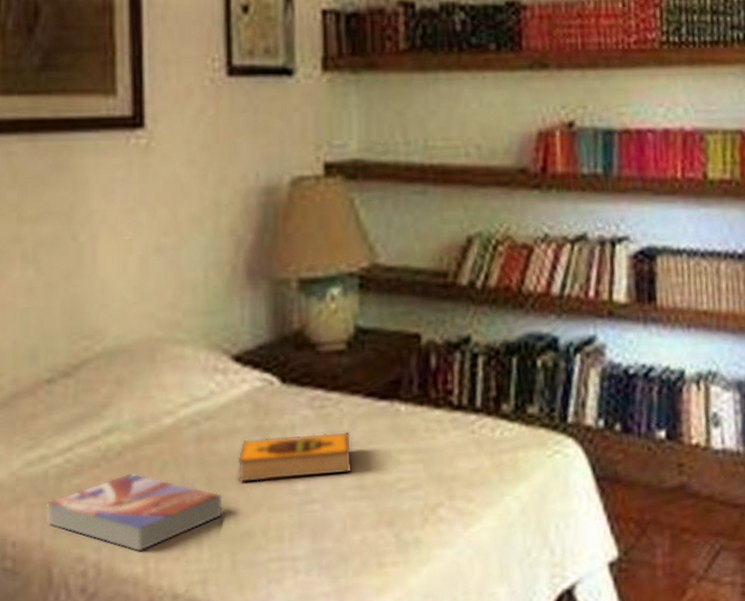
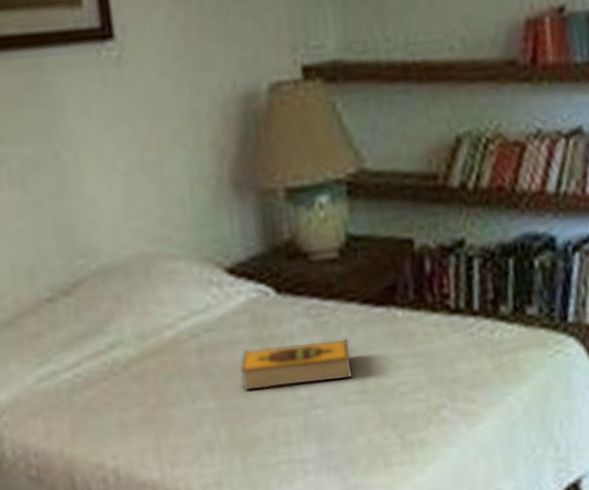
textbook: present [46,473,223,552] -> none [61,385,230,458]

